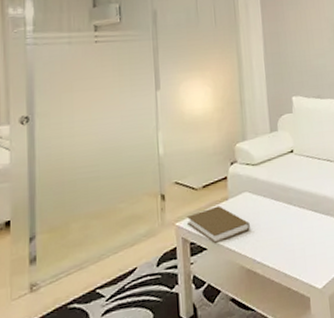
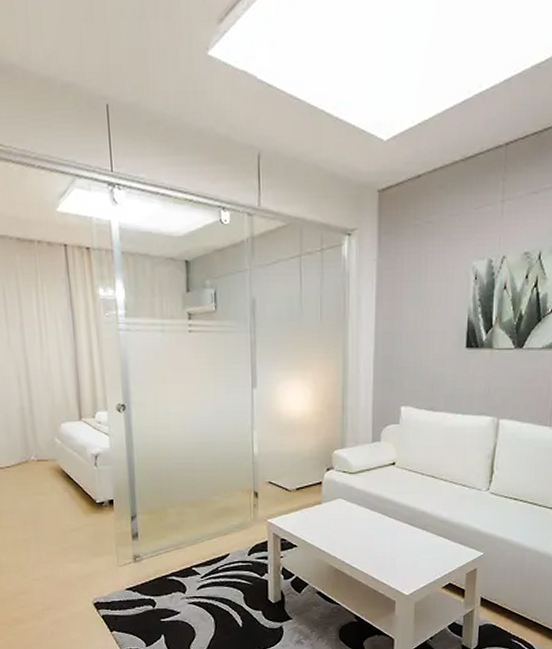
book: present [187,205,250,244] -> none [279,508,342,543]

